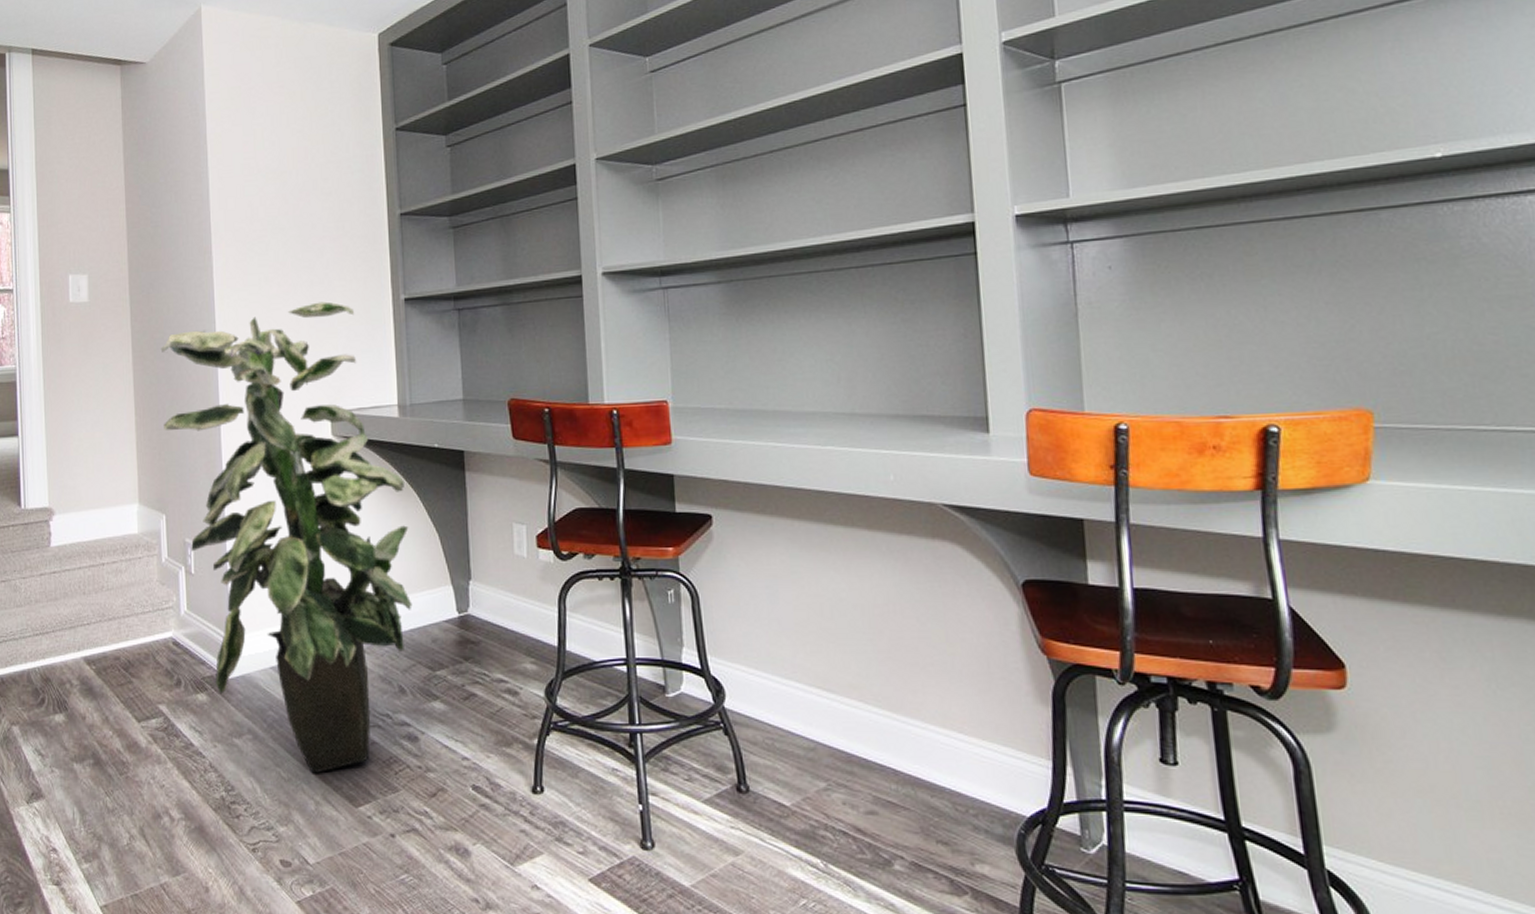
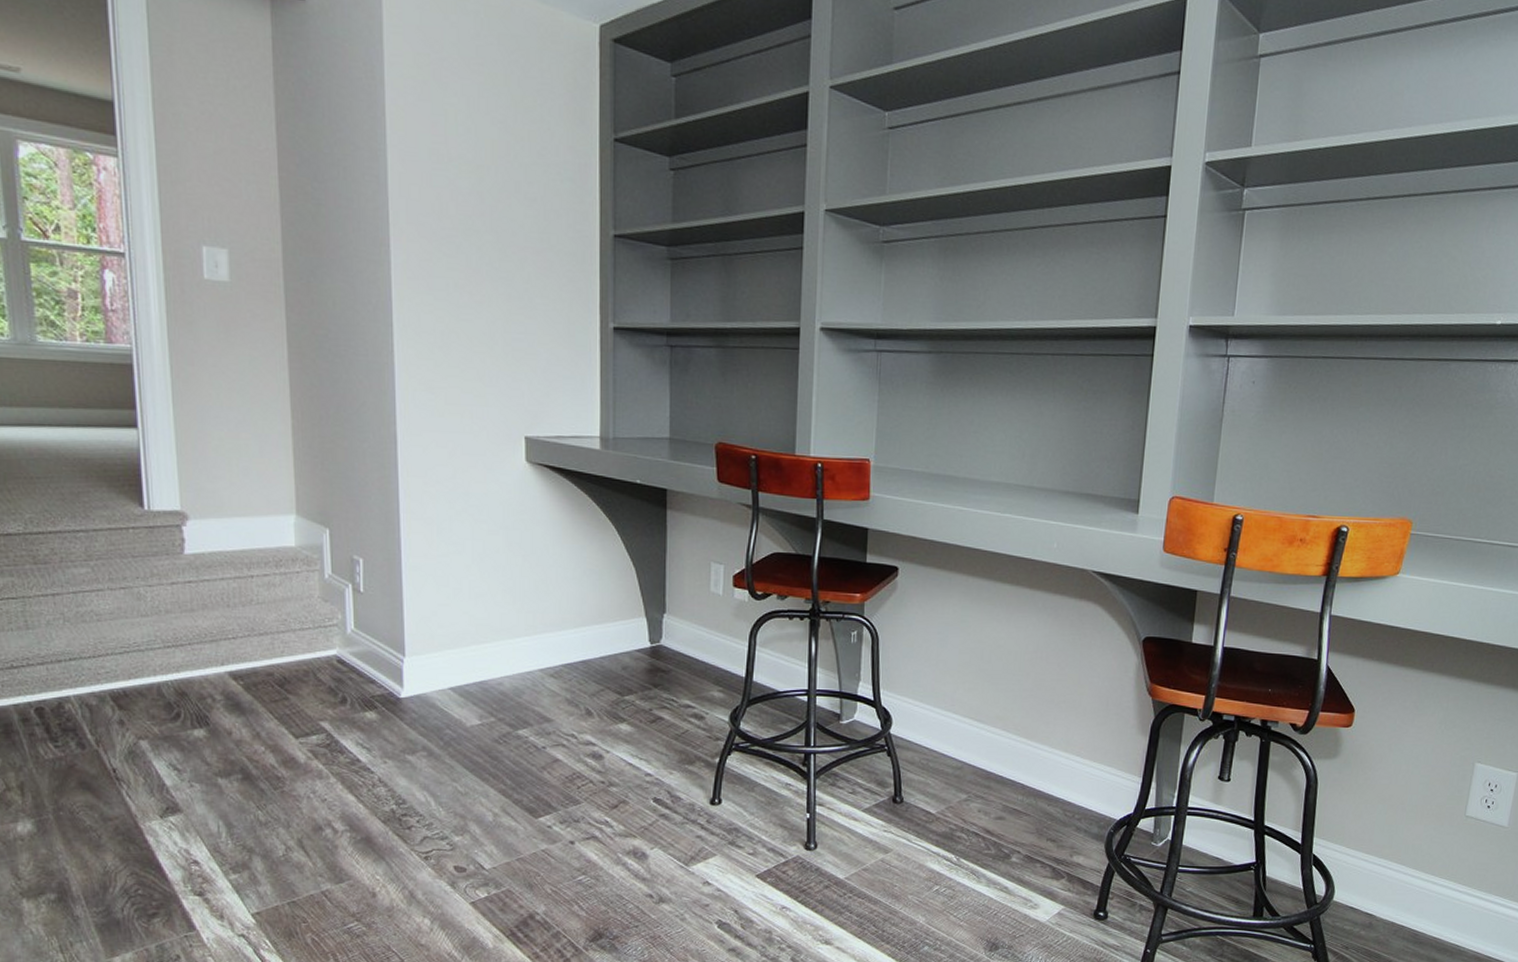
indoor plant: present [160,301,413,774] -> none [324,318,605,788]

